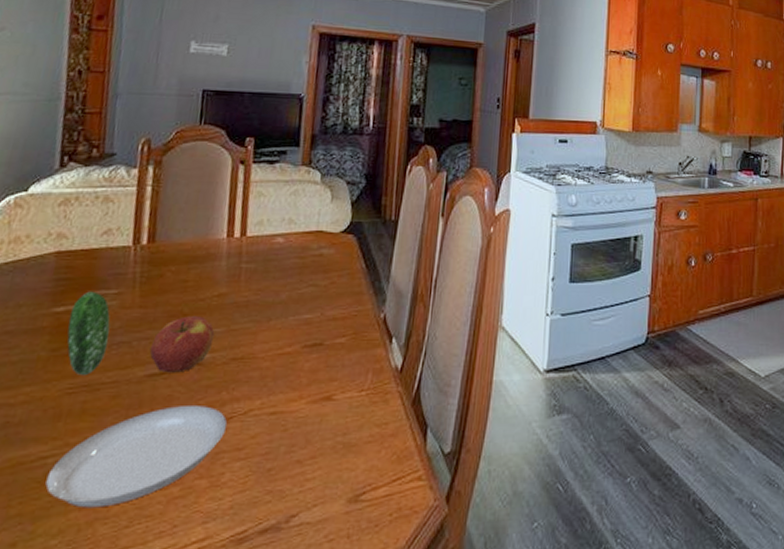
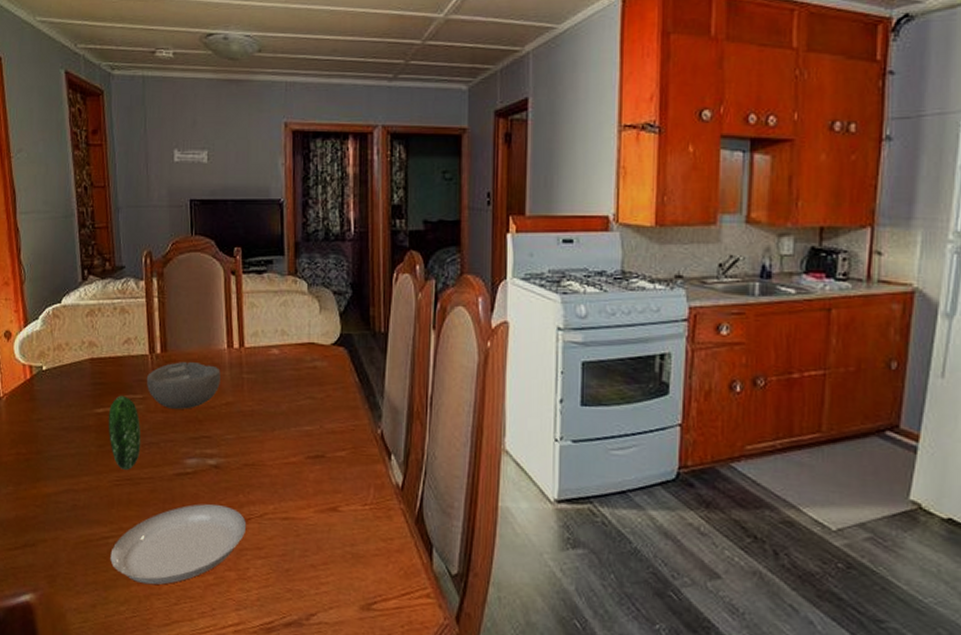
bowl: none [125,252,216,303] -> present [147,361,221,409]
apple: present [149,316,215,373] -> none [175,422,227,474]

